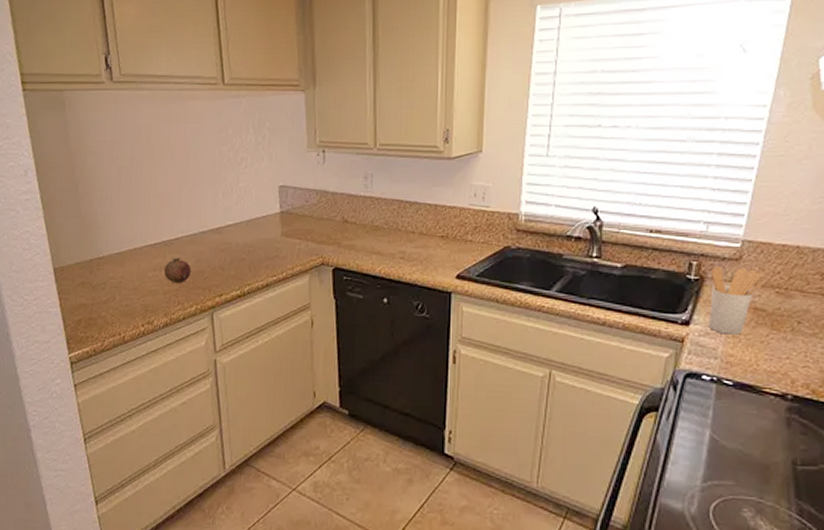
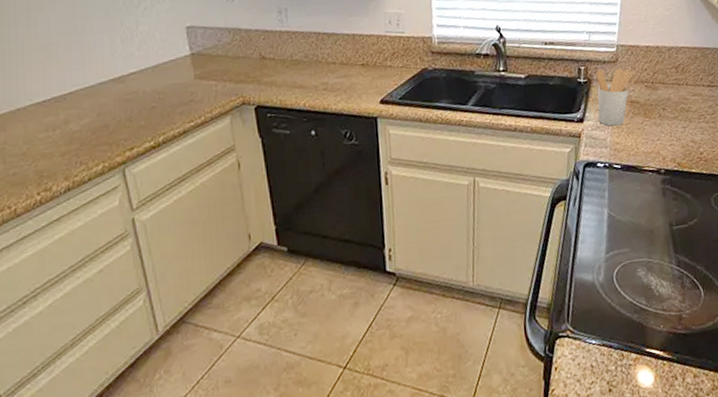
fruit: present [164,257,191,284] -> none [59,113,92,143]

